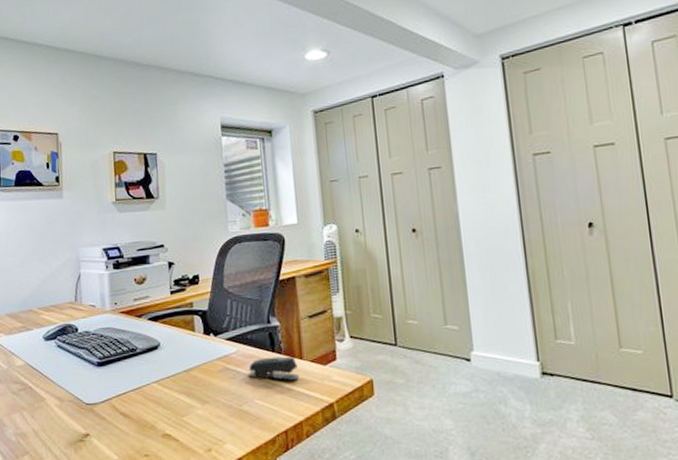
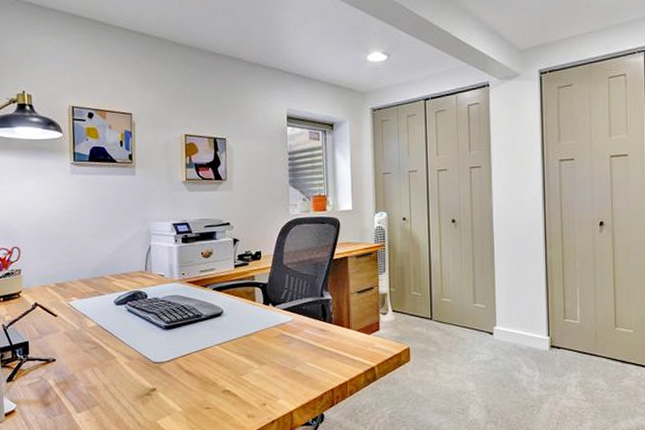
stapler: present [248,356,299,381] -> none [301,325,346,347]

